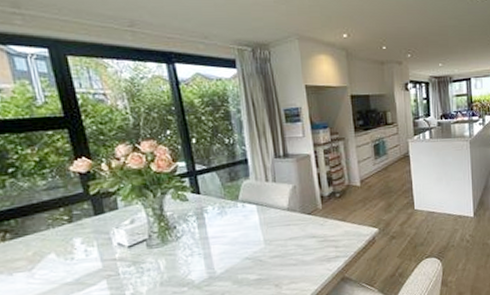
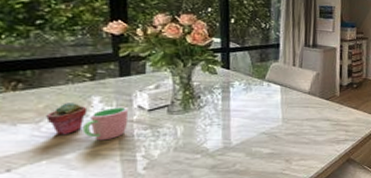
potted succulent: none [36,247,73,281] -> present [46,103,88,135]
cup: none [71,245,112,282] -> present [82,106,129,141]

